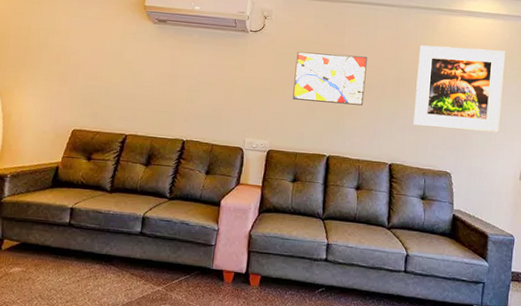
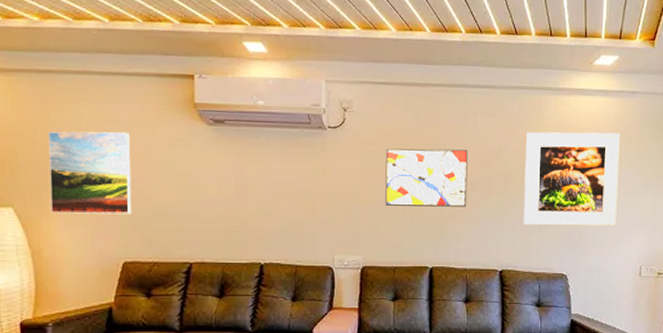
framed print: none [23,21,92,91] -> present [49,131,132,215]

